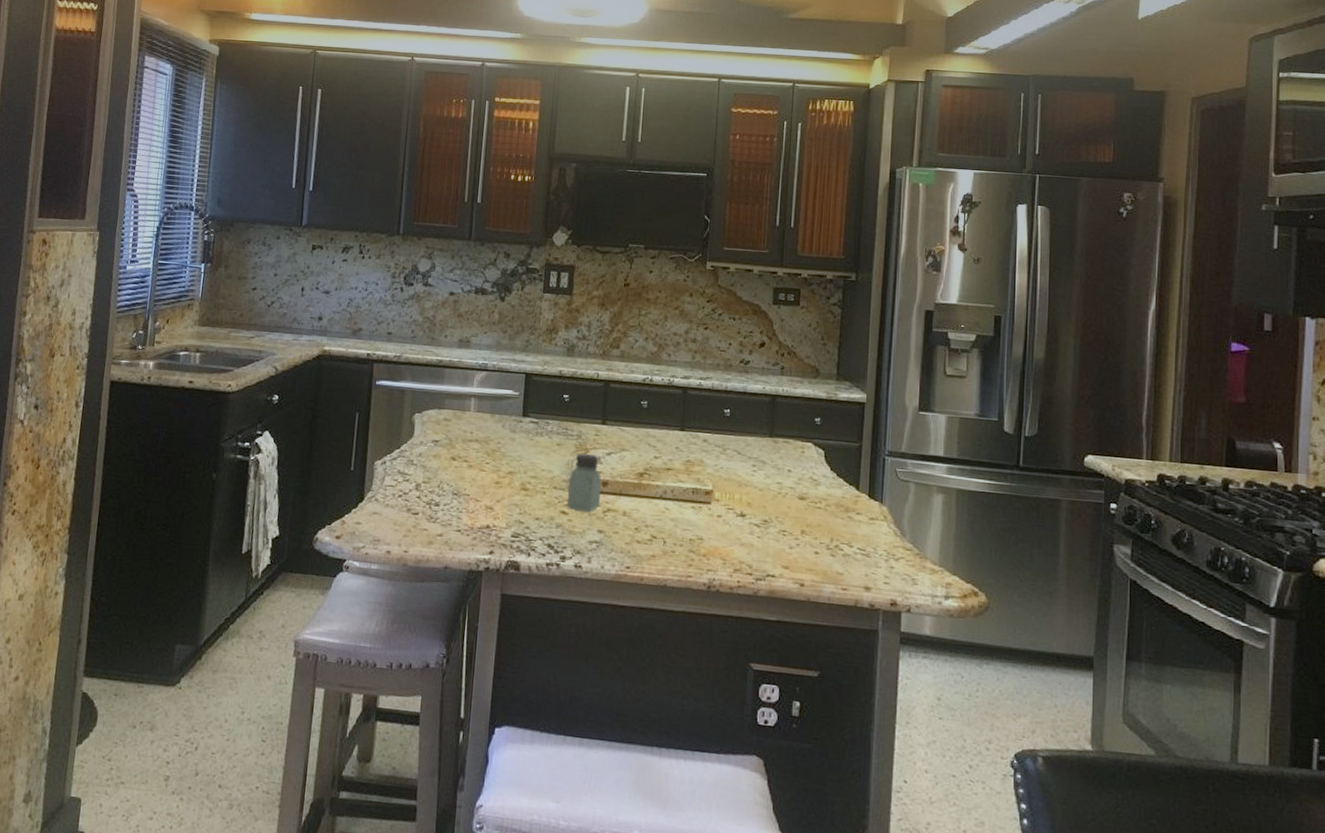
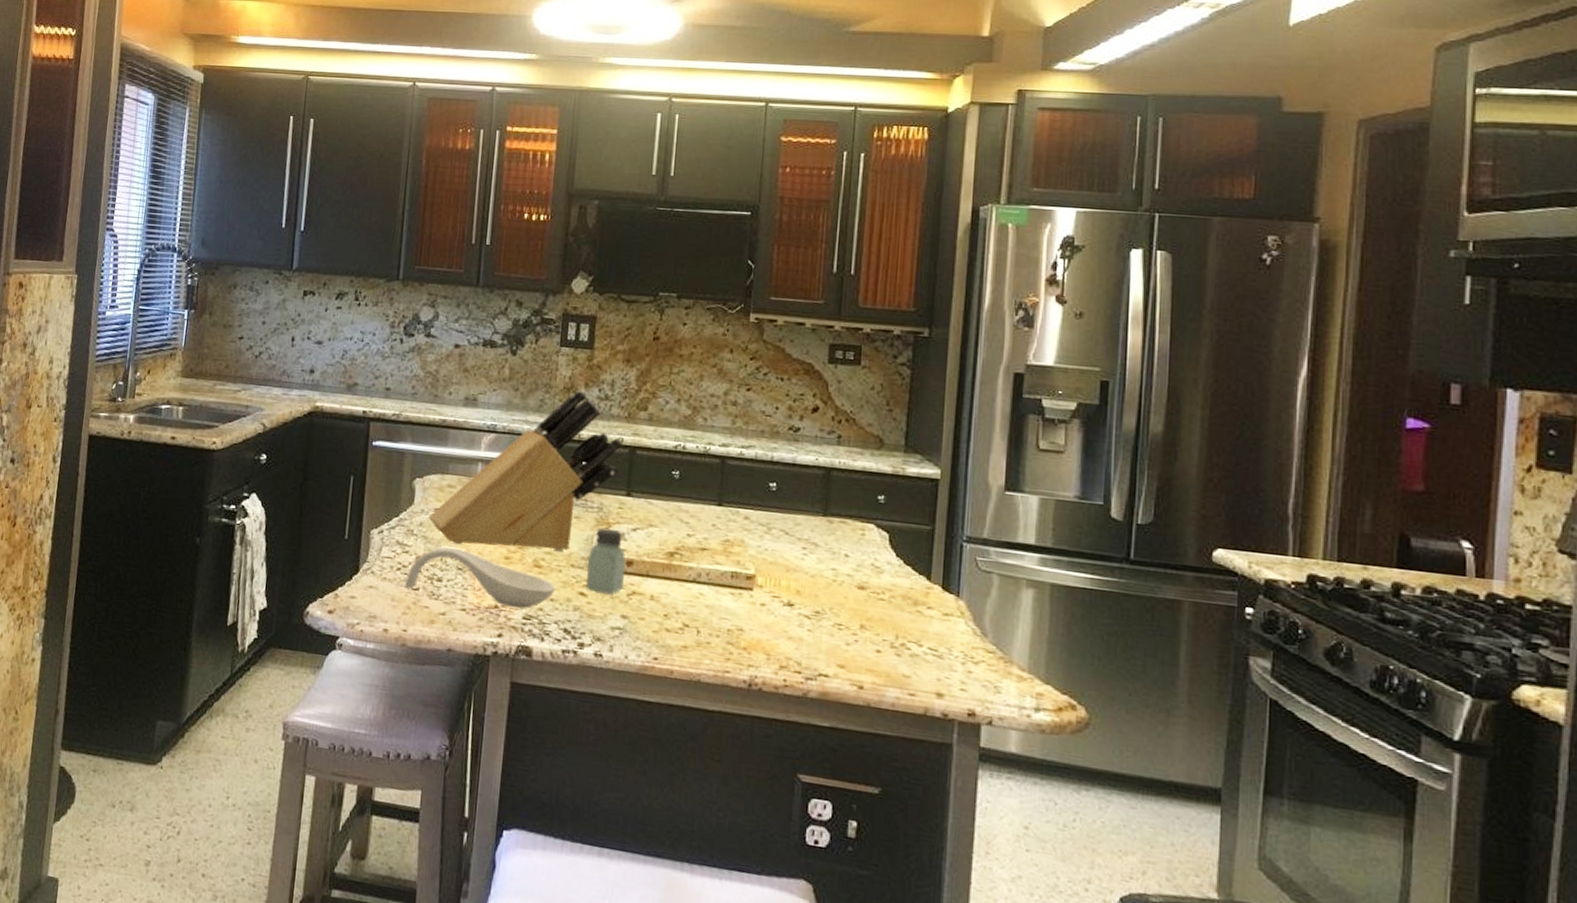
spoon rest: none [406,474,541,528] -> present [405,546,556,609]
knife block: none [427,330,599,475] -> present [429,388,623,551]

